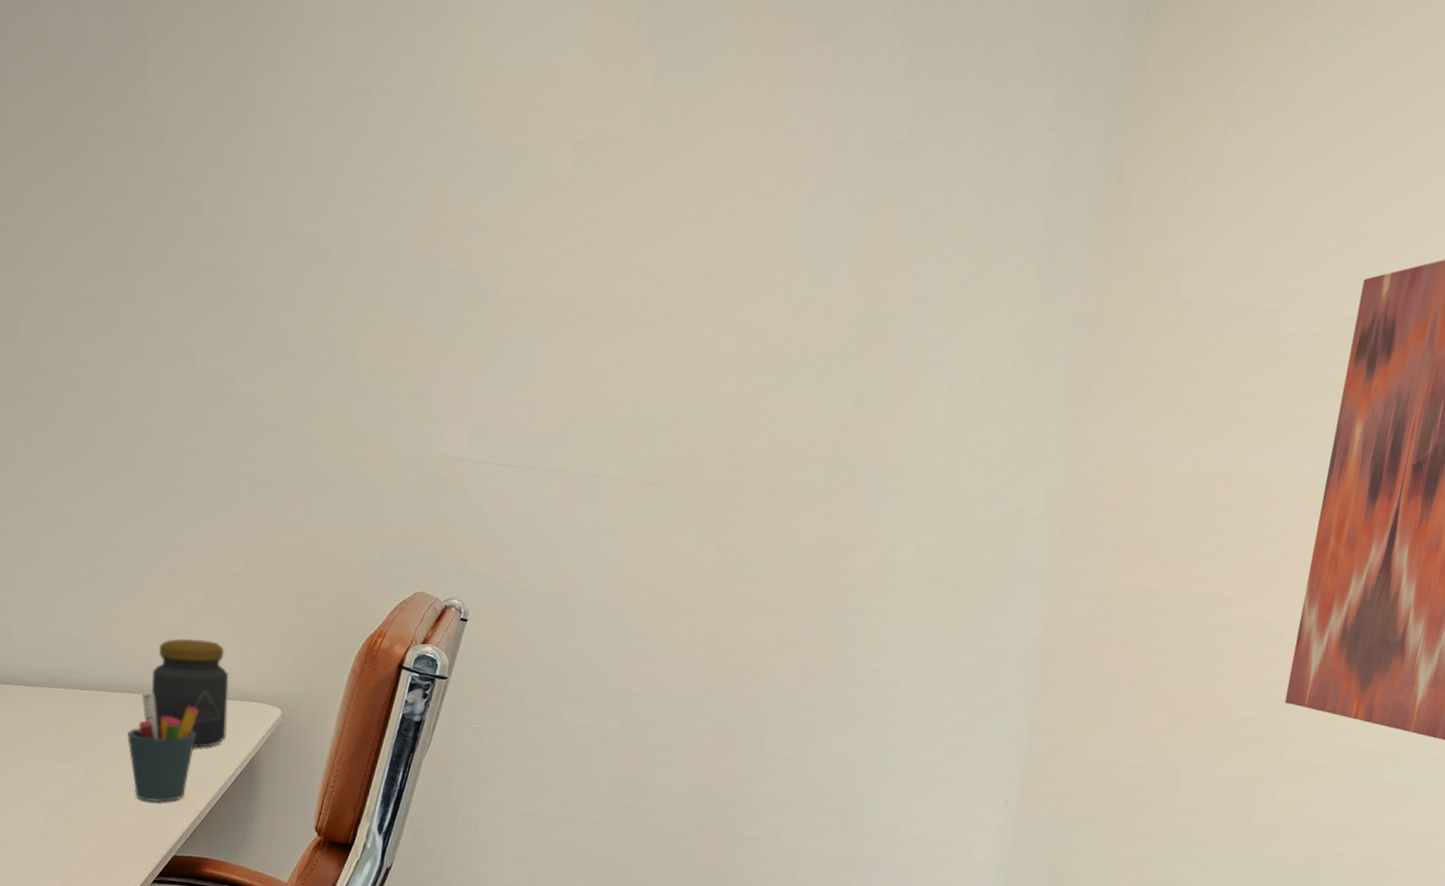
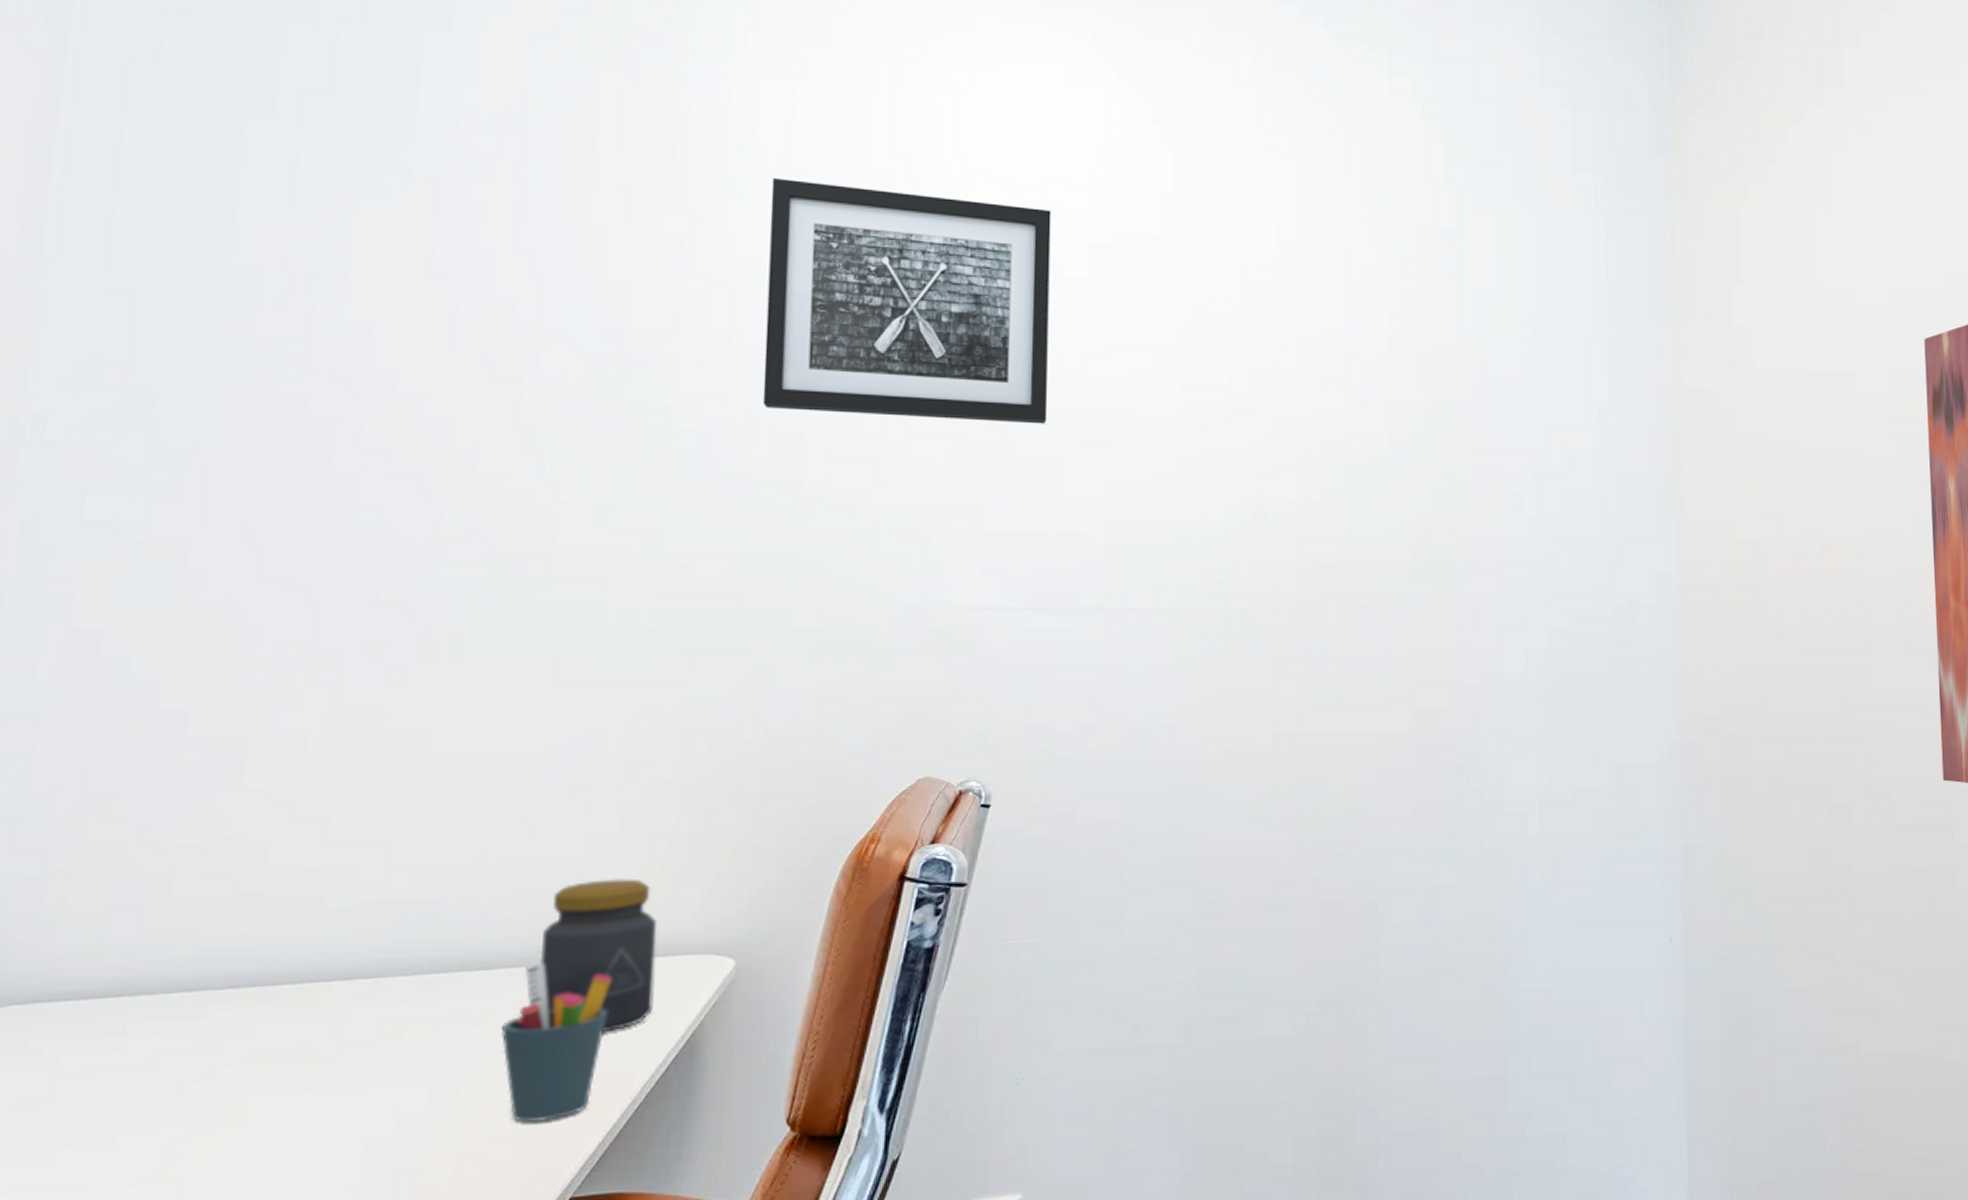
wall art: none [306,67,545,307] -> present [762,177,1052,424]

